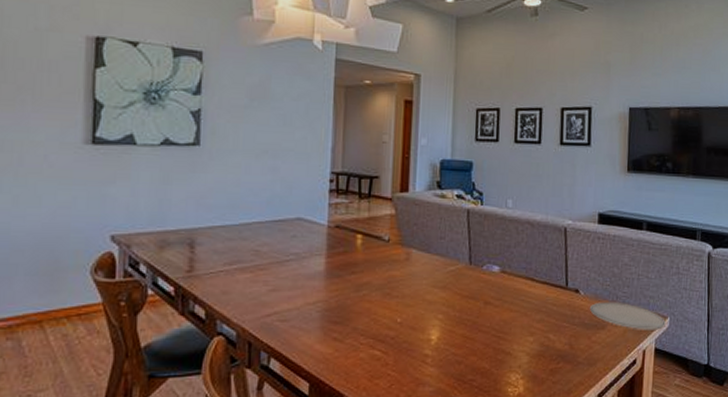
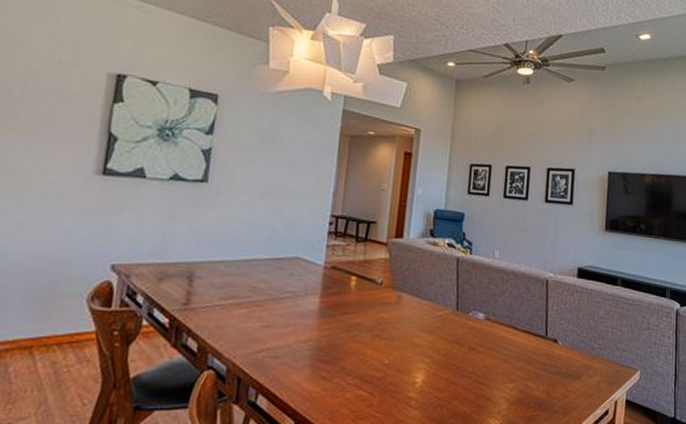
plate: present [589,302,666,330] -> none [566,352,636,382]

